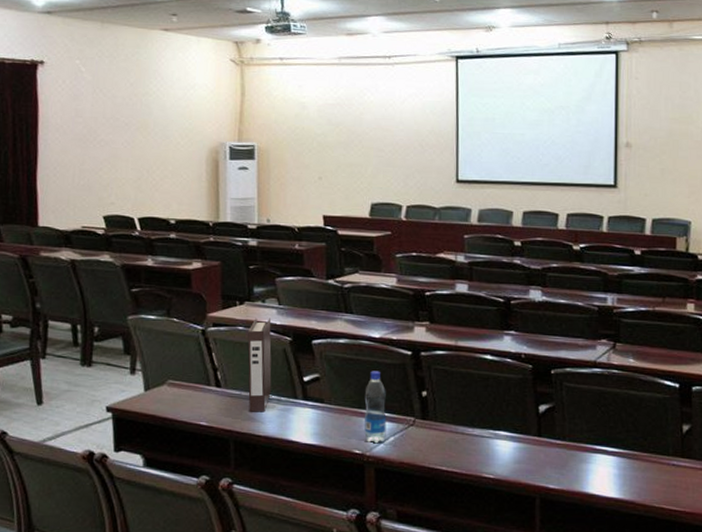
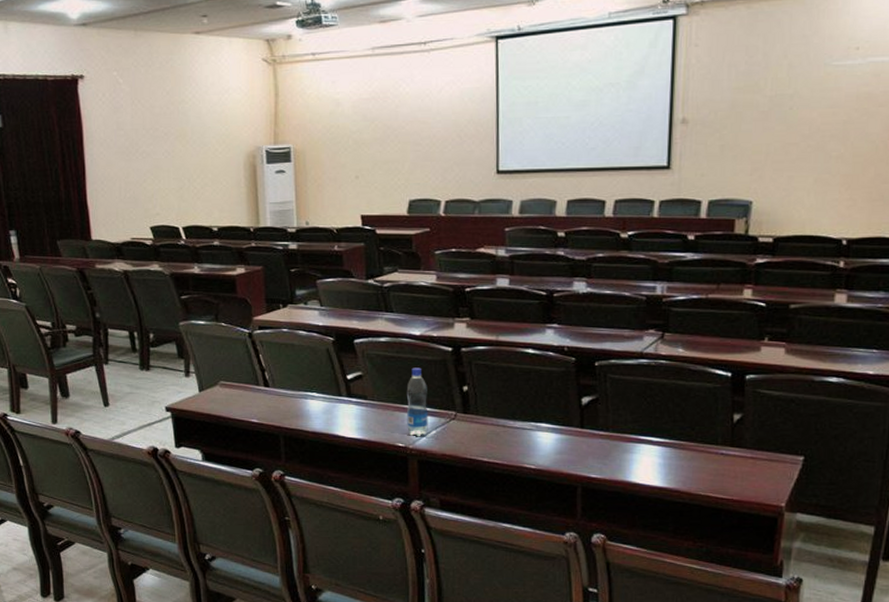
binder: present [247,317,272,412] -> none [292,319,317,409]

